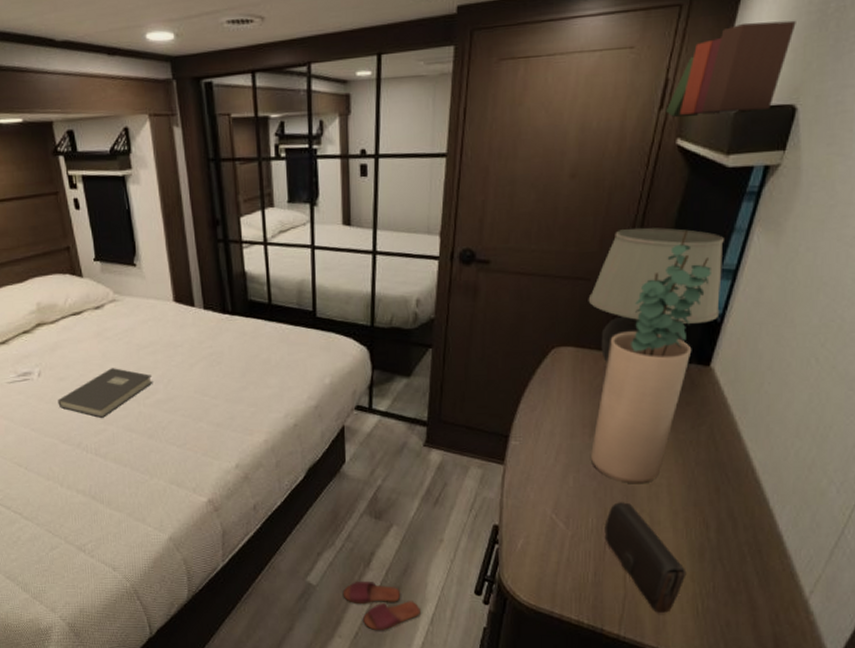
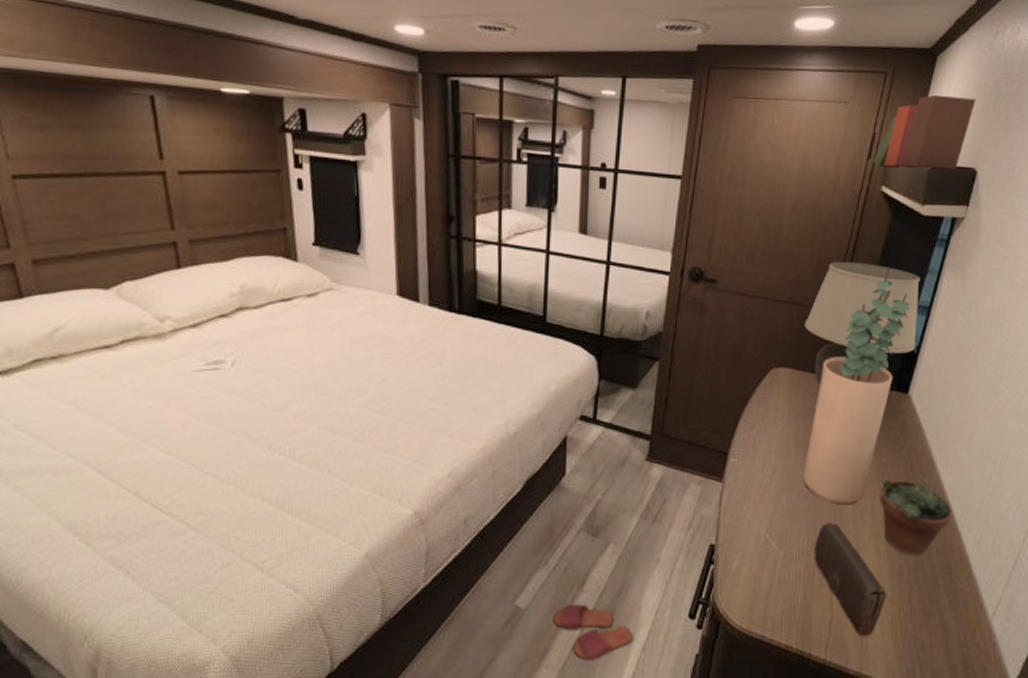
book: present [58,368,153,418] -> none [251,362,365,416]
succulent plant: none [677,437,762,535] -> present [880,462,952,557]

